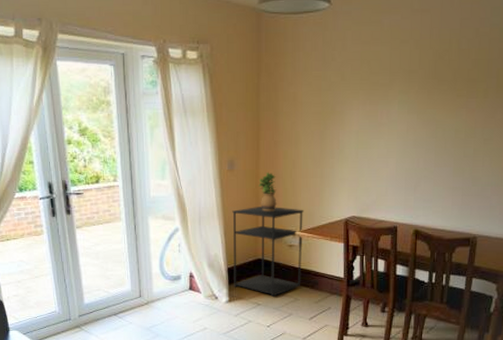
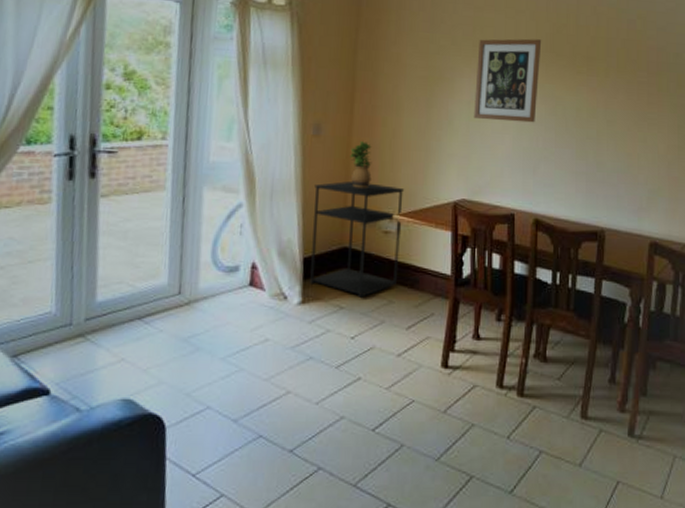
wall art: none [362,67,425,147] -> present [474,38,542,123]

